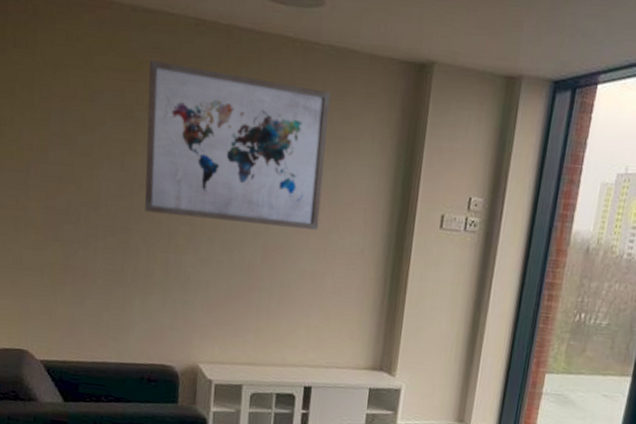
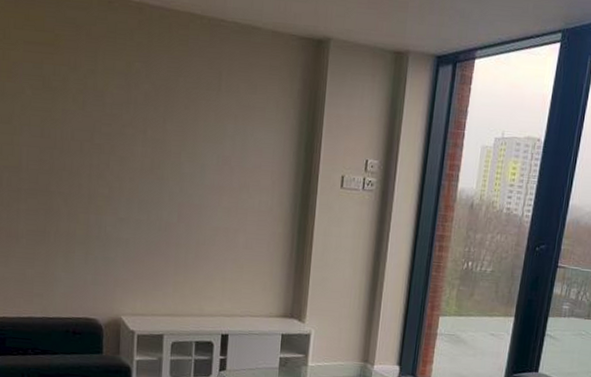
wall art: present [145,60,331,230] -> none [64,34,237,191]

